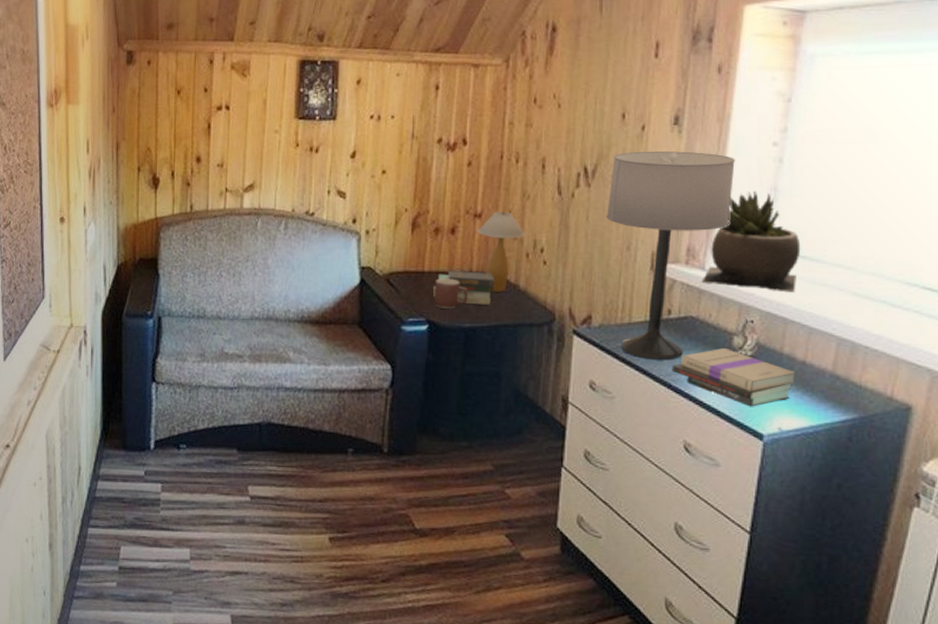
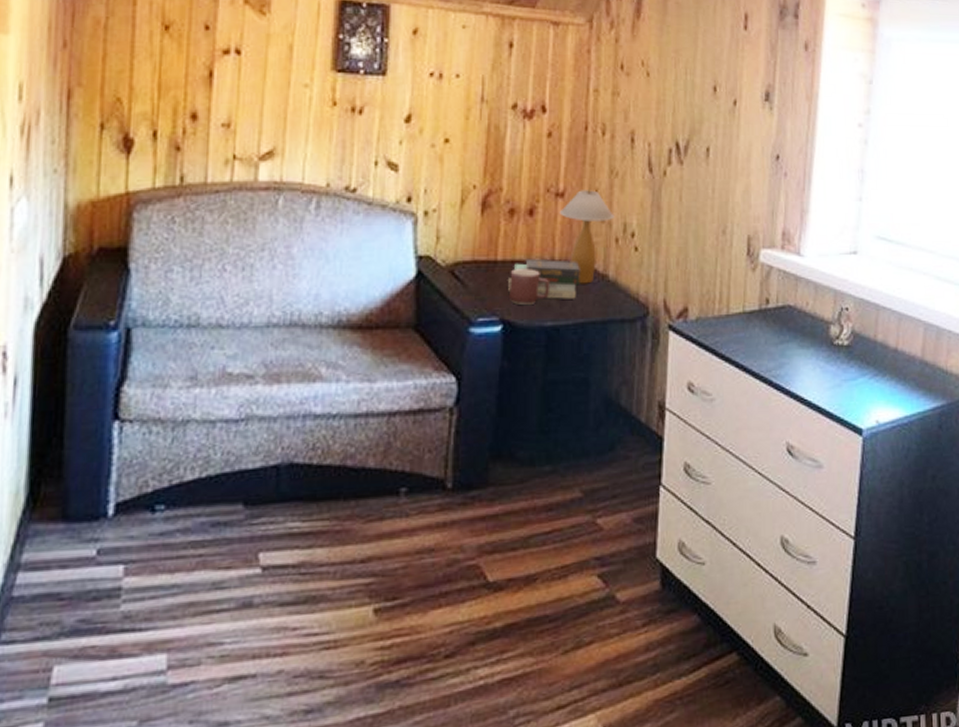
table lamp: present [605,151,735,361] -> none [699,128,824,355]
books: present [672,348,797,407] -> none [772,339,890,401]
succulent plant: present [701,191,801,293] -> none [797,173,888,278]

